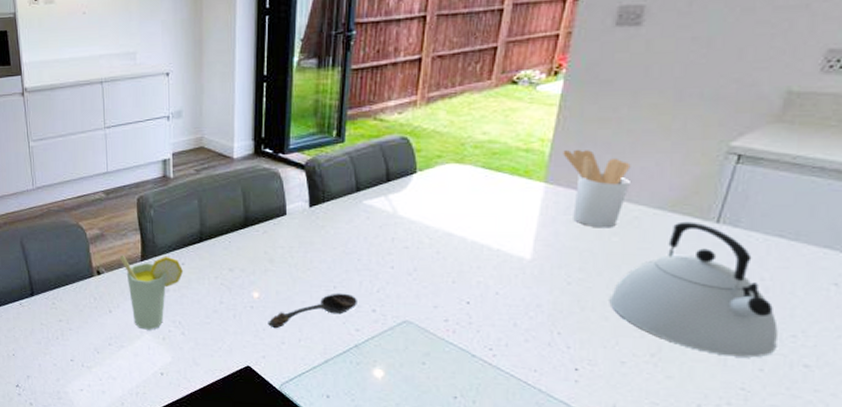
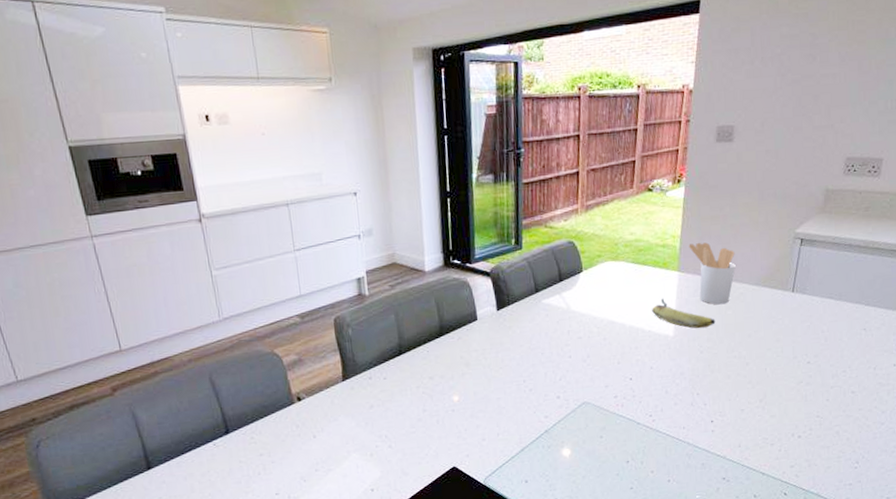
cup: present [119,255,183,330] -> none [320,372,385,449]
spoon: present [268,293,357,329] -> none [468,385,544,428]
fruit: none [504,212,593,255] -> present [652,298,716,329]
kettle: present [609,221,778,358] -> none [729,293,835,393]

